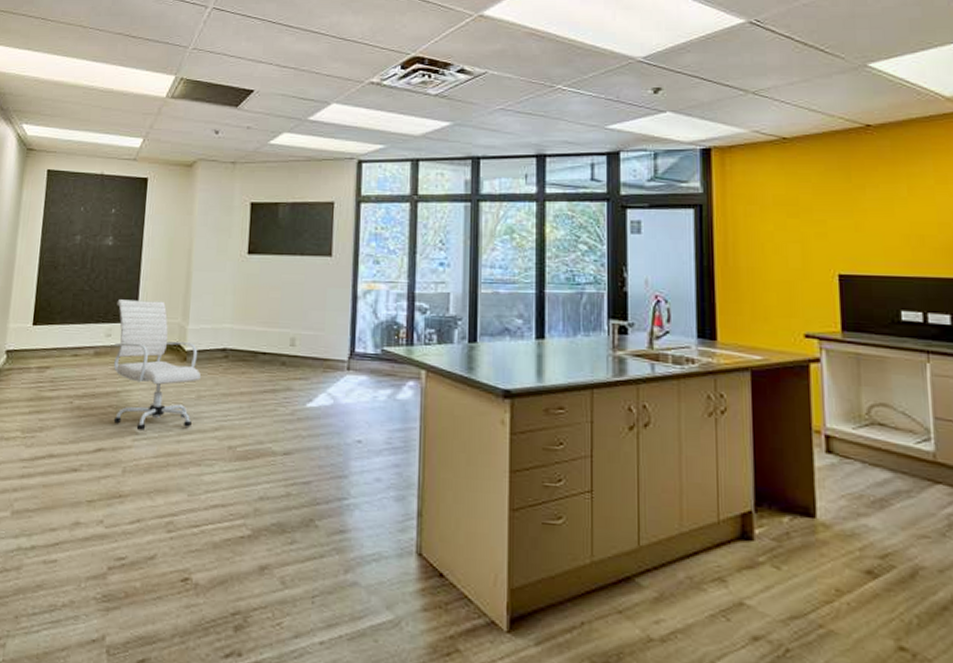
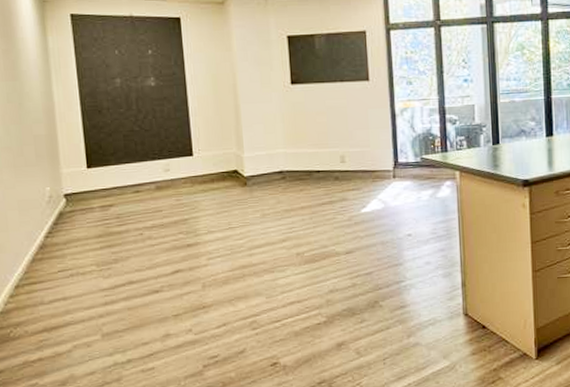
office chair: present [113,299,202,432] -> none [170,134,264,251]

